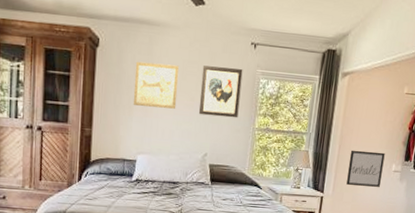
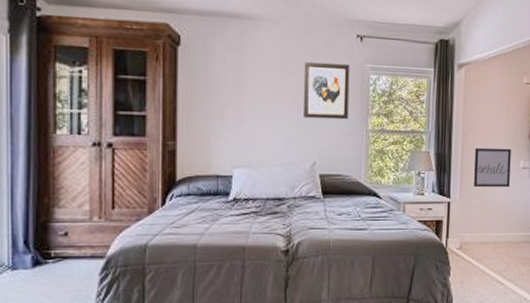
wall art: present [133,61,180,109] -> none [224,60,278,113]

